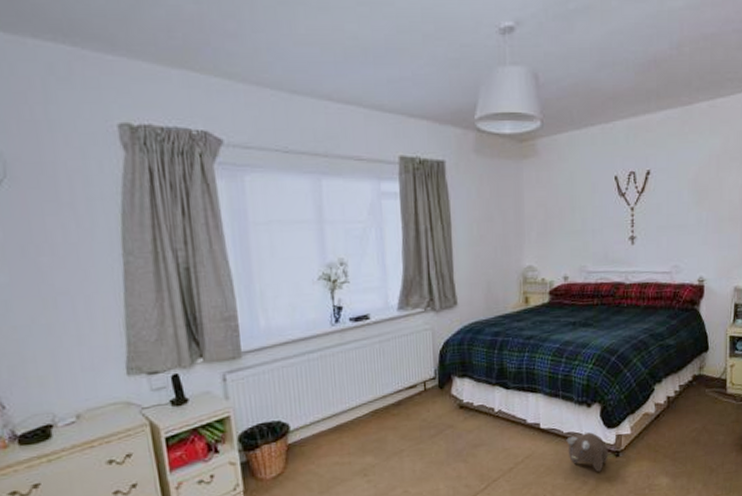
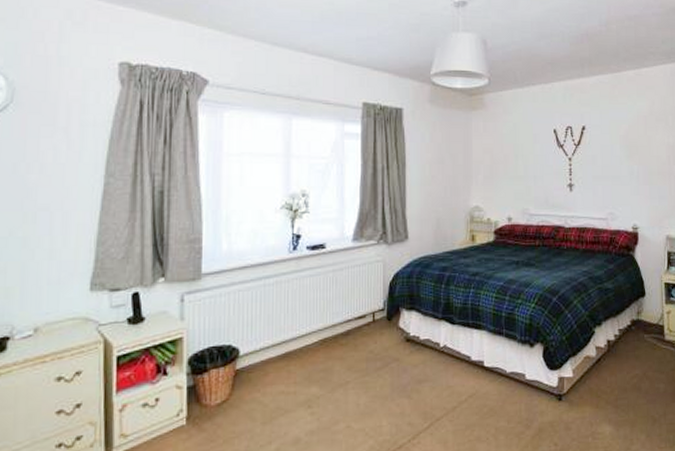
plush toy: present [566,432,608,472] -> none [509,373,551,416]

